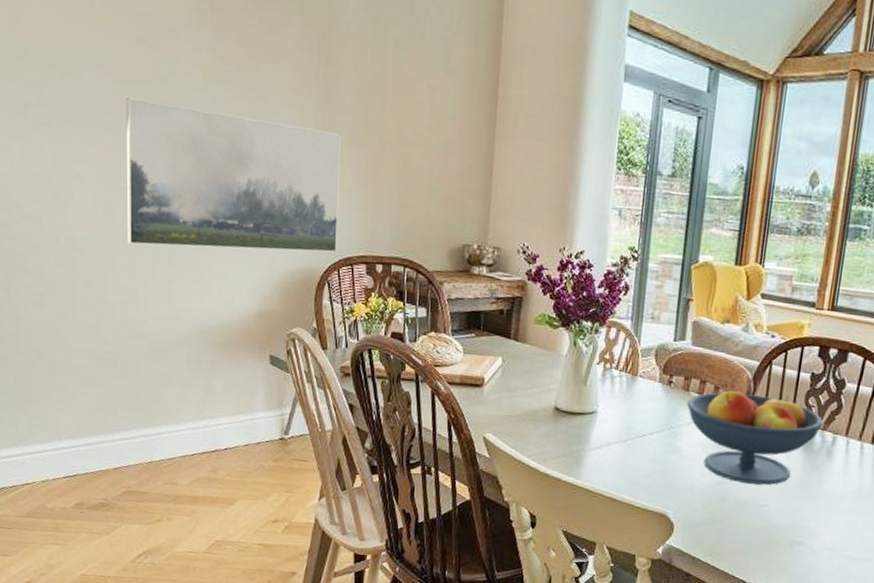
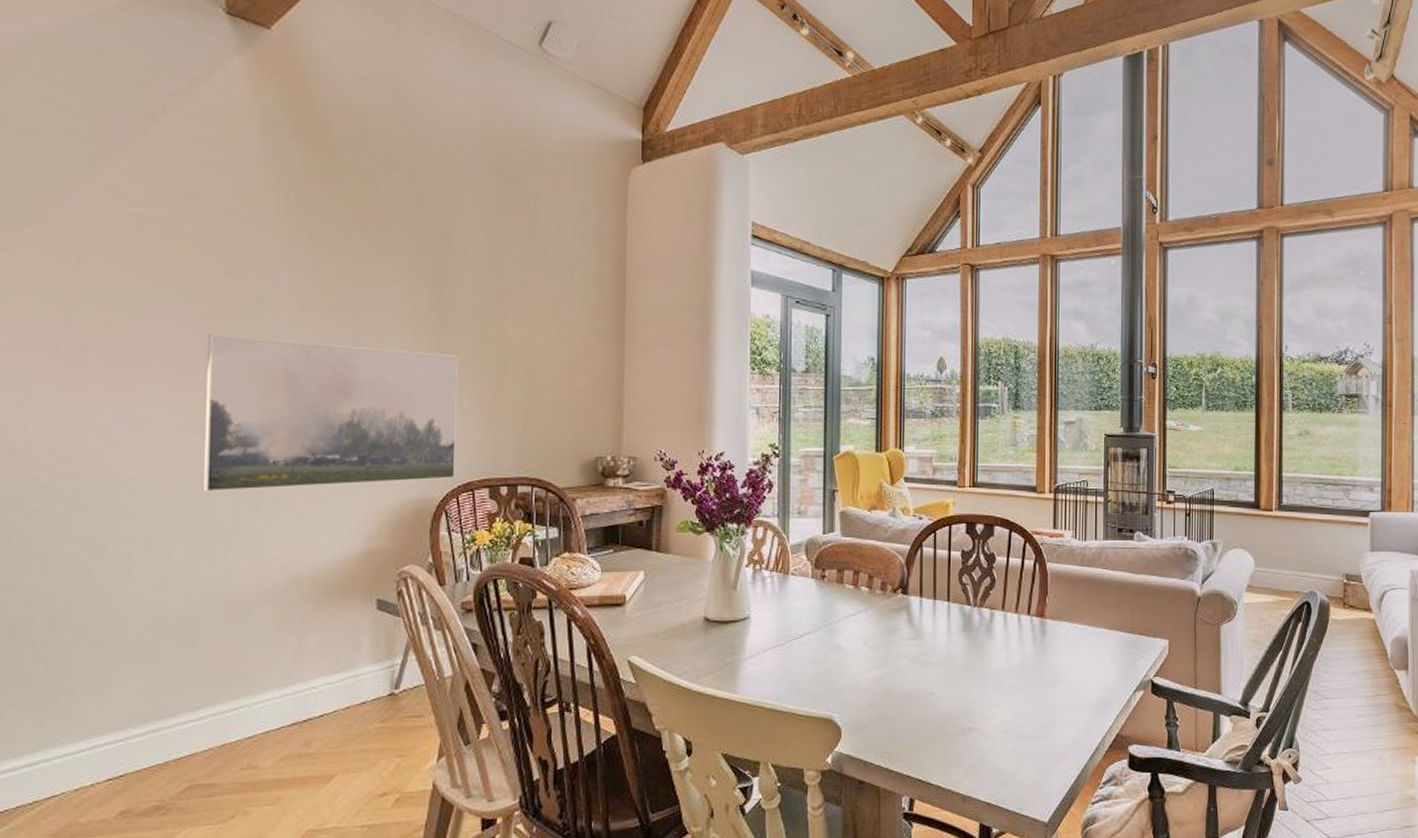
fruit bowl: present [687,390,823,485] -> none [842,575,979,673]

